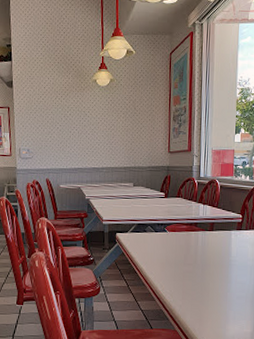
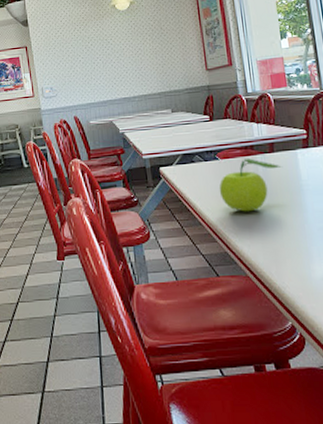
fruit: none [163,234,219,278] -> present [219,158,283,212]

